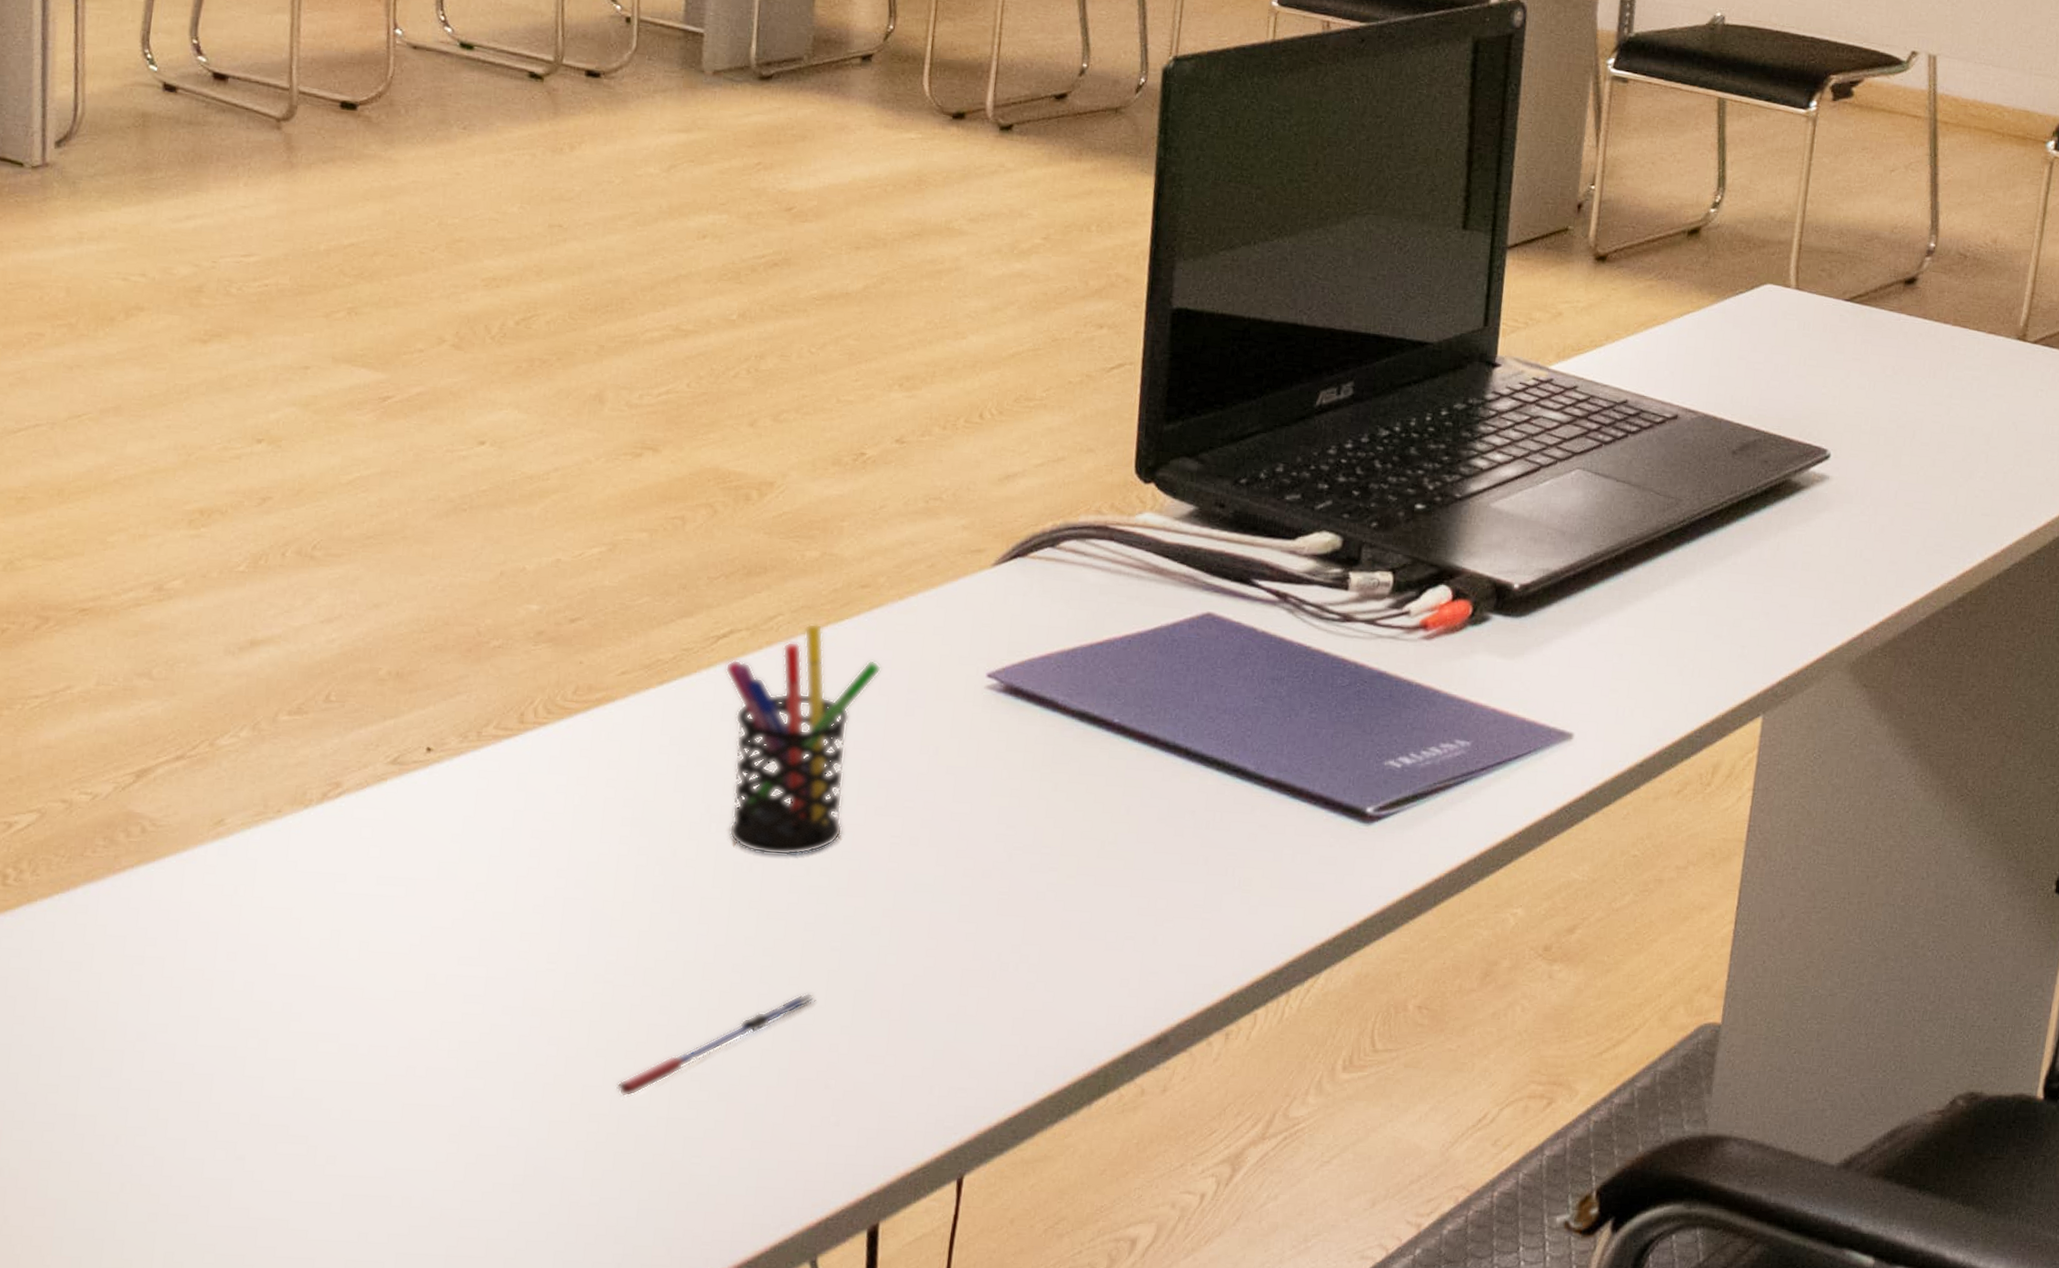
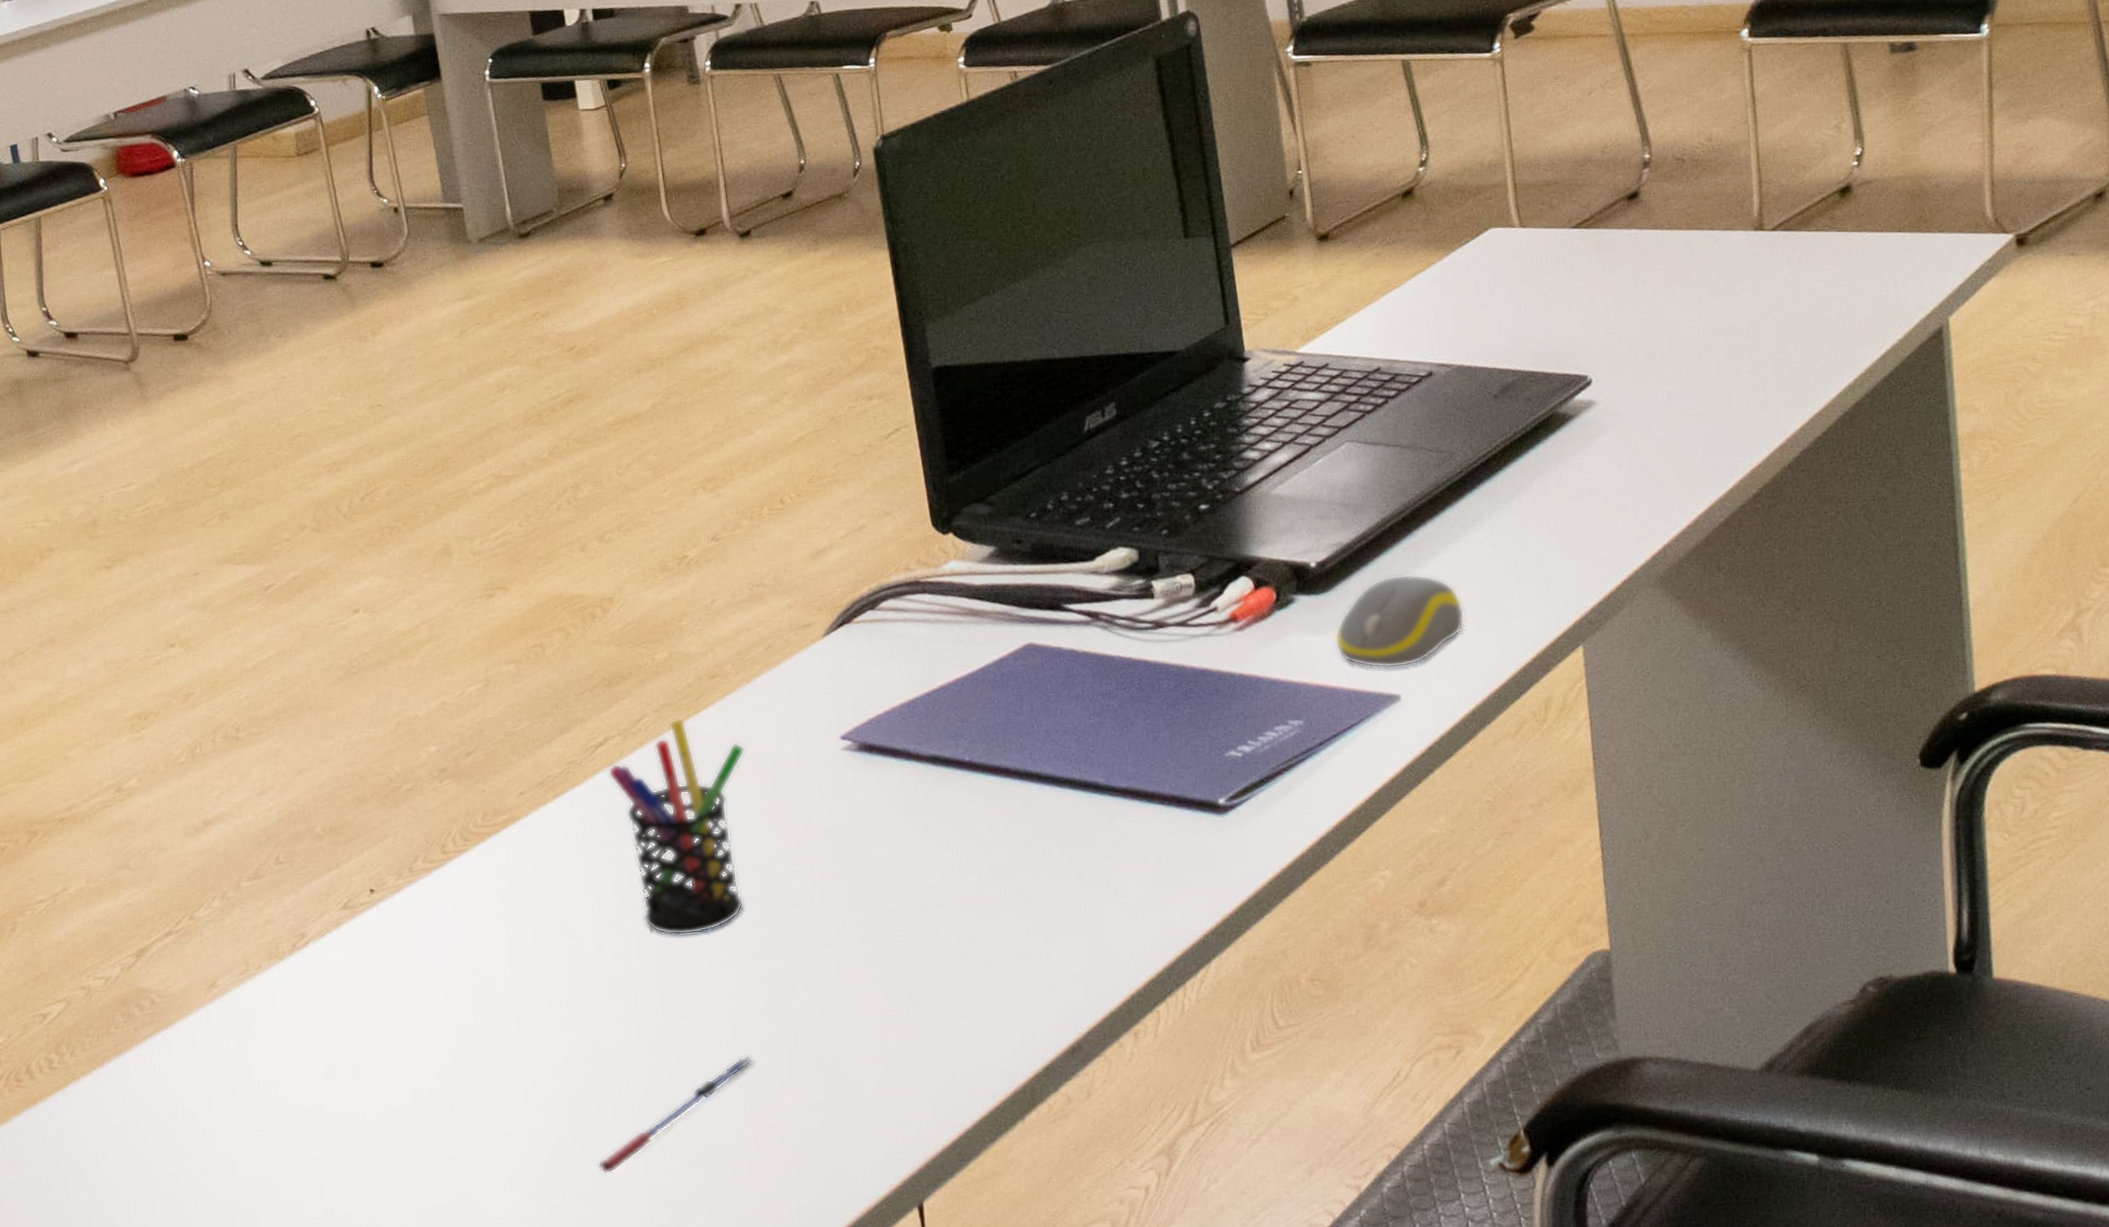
computer mouse: none [1520,612,1656,707] -> present [1334,574,1465,669]

